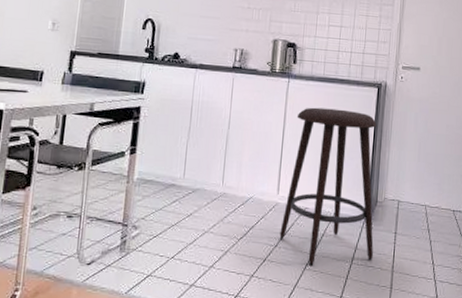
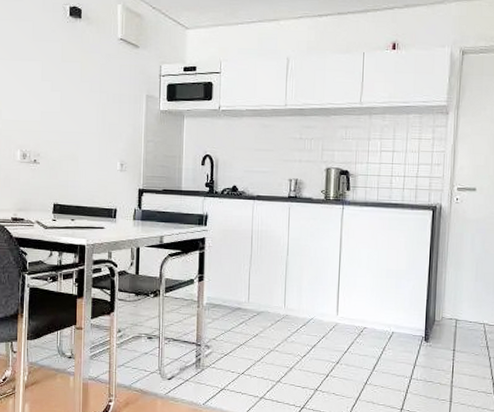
stool: present [279,107,377,266] -> none [340,232,433,381]

